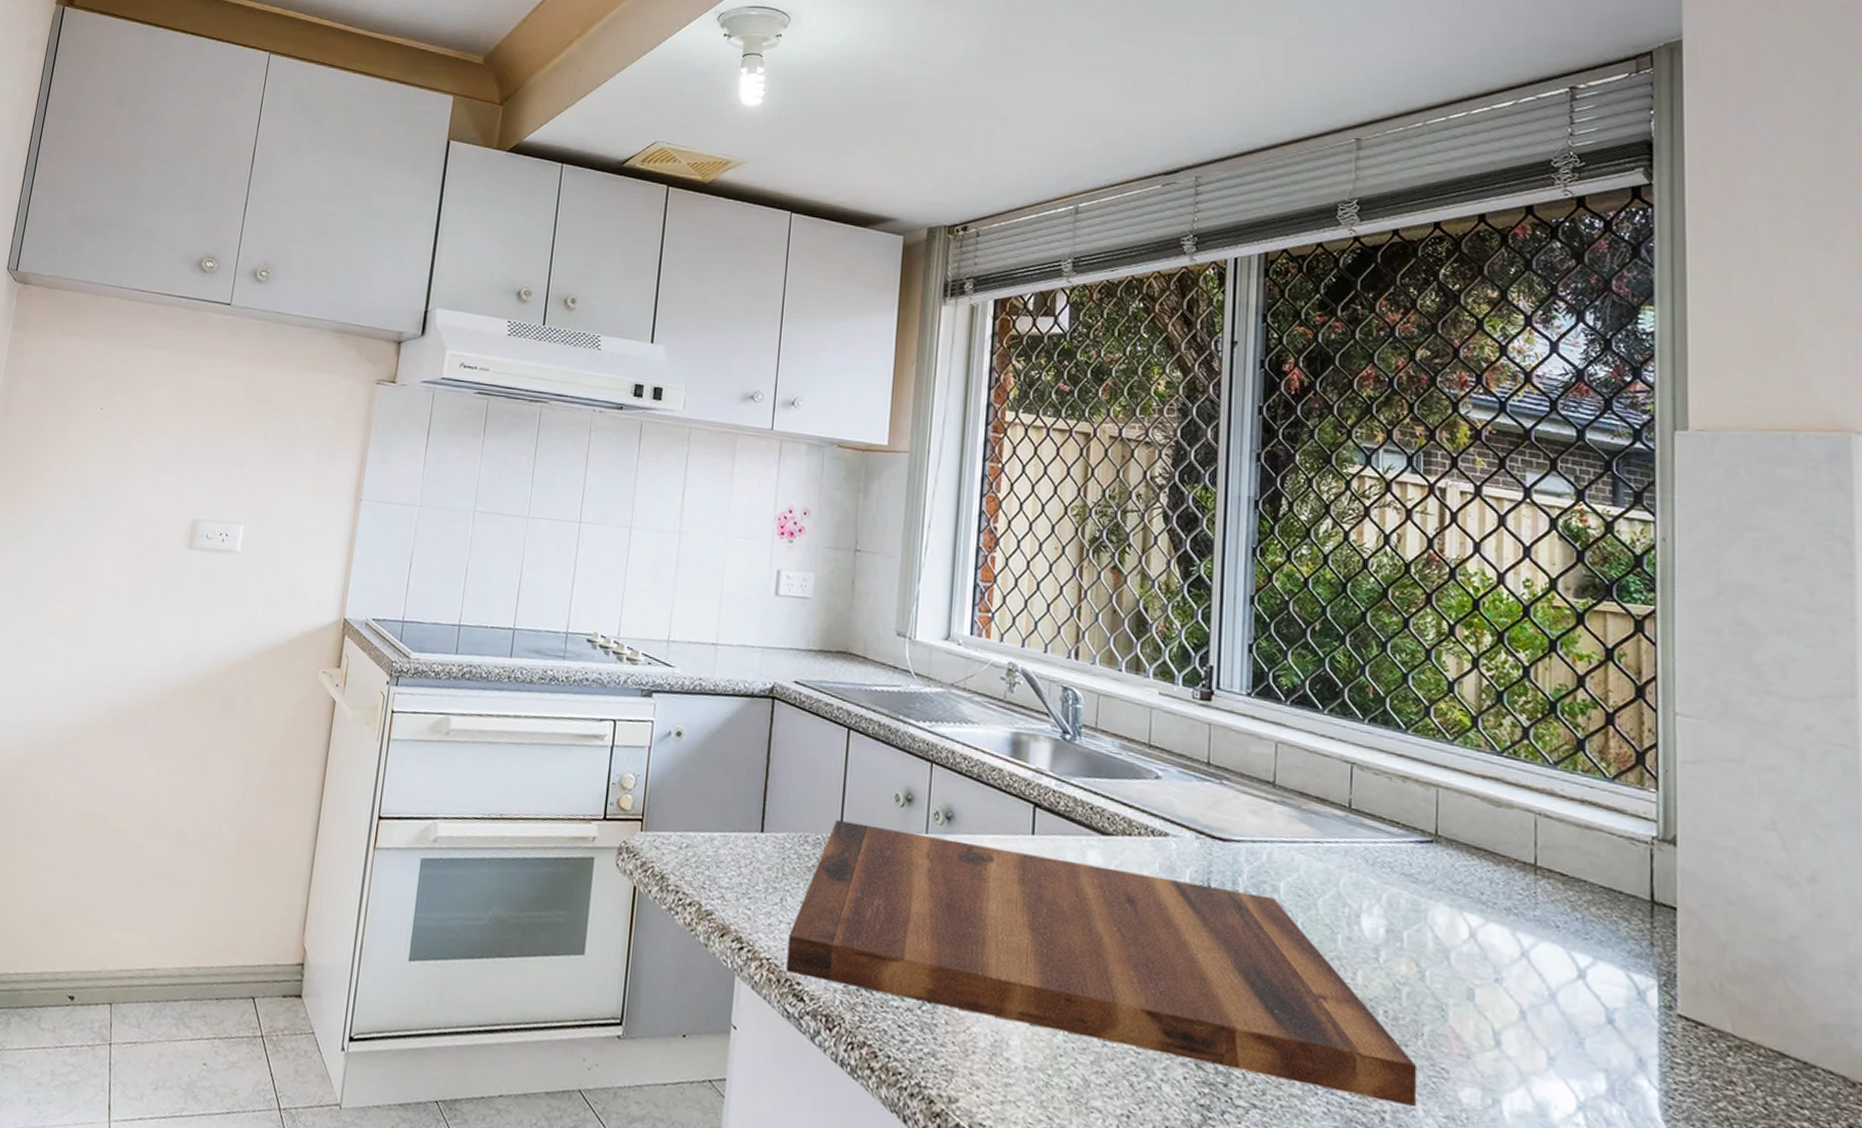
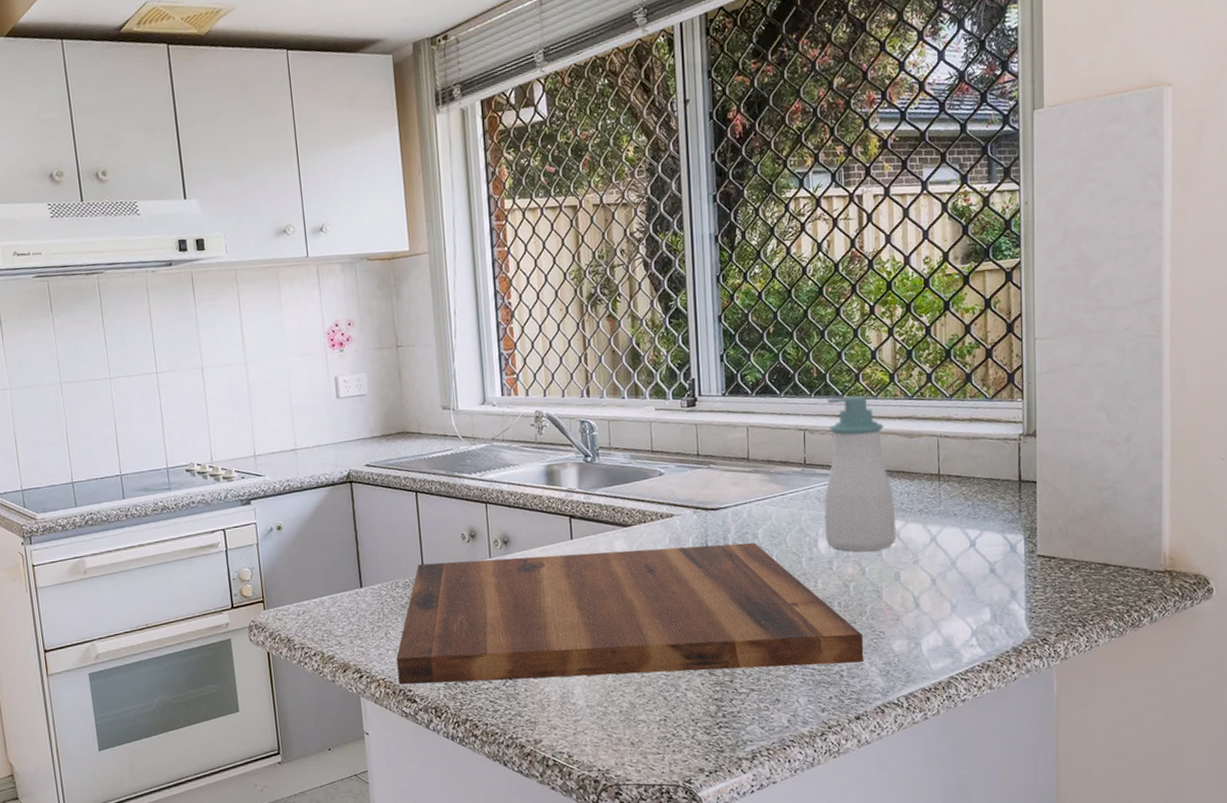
soap bottle: none [1372,729,1472,951] -> present [824,395,896,552]

